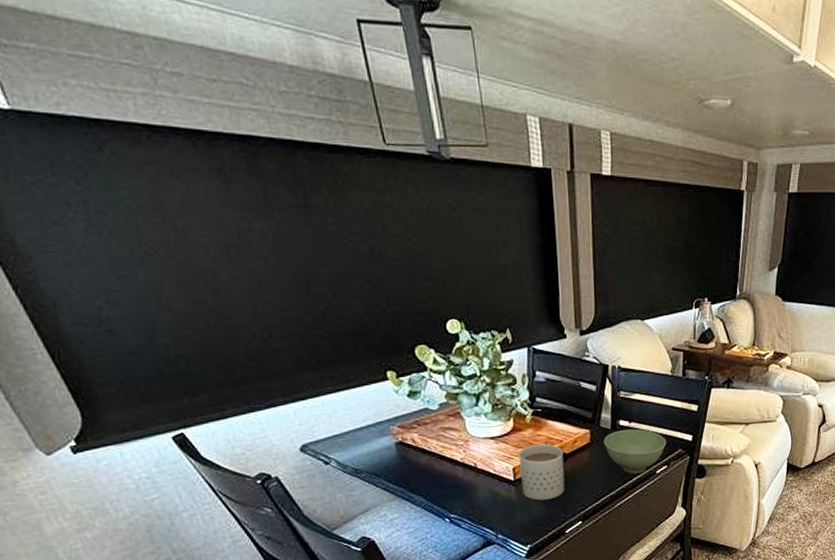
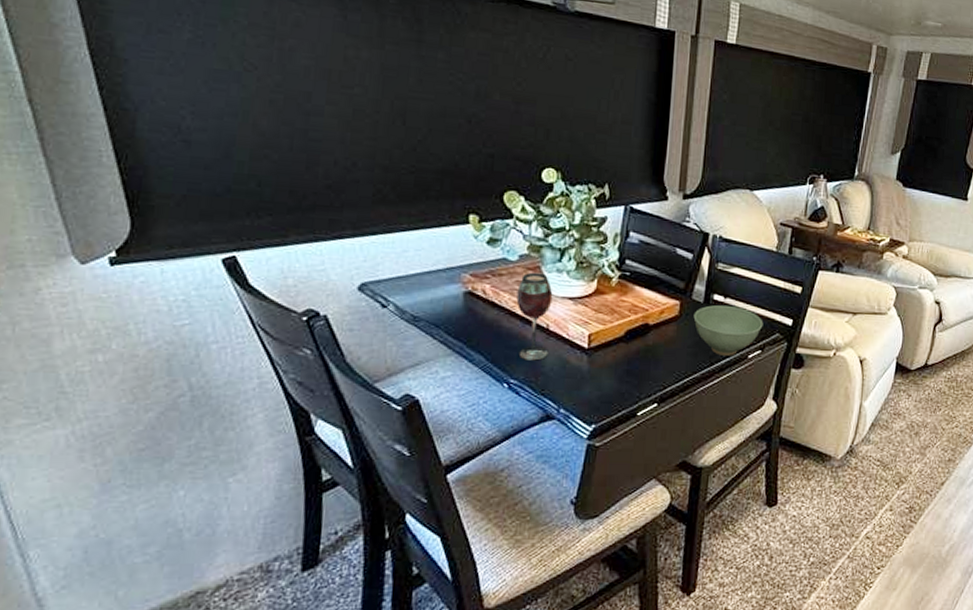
wineglass: none [442,418,480,497] -> present [516,272,553,361]
mug: present [518,443,565,501] -> none [595,310,648,375]

